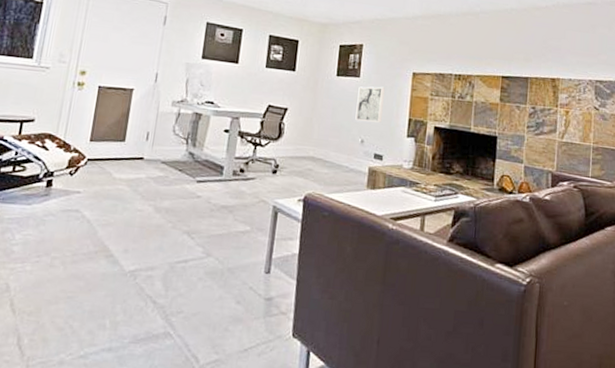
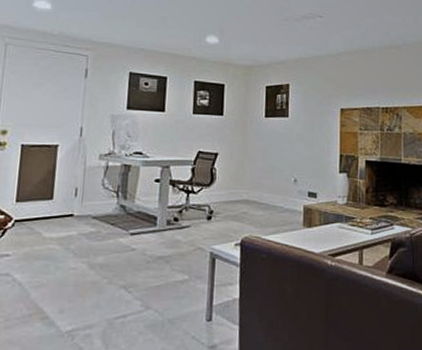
wall art: present [355,86,385,123] -> none [287,124,314,161]

